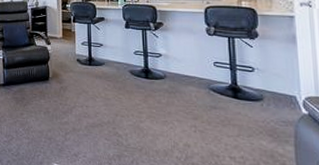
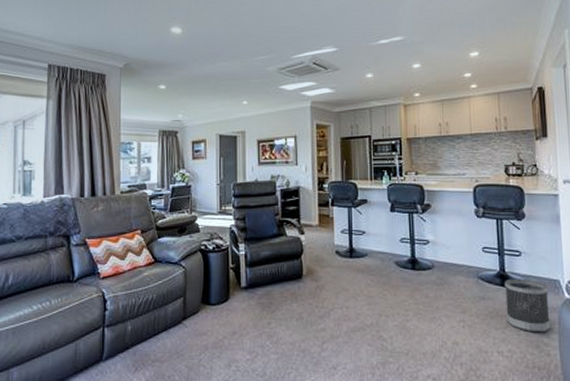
wastebasket: none [236,92,286,144] -> present [504,279,551,333]

